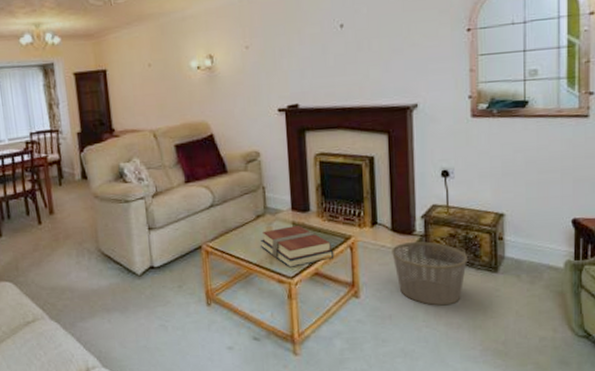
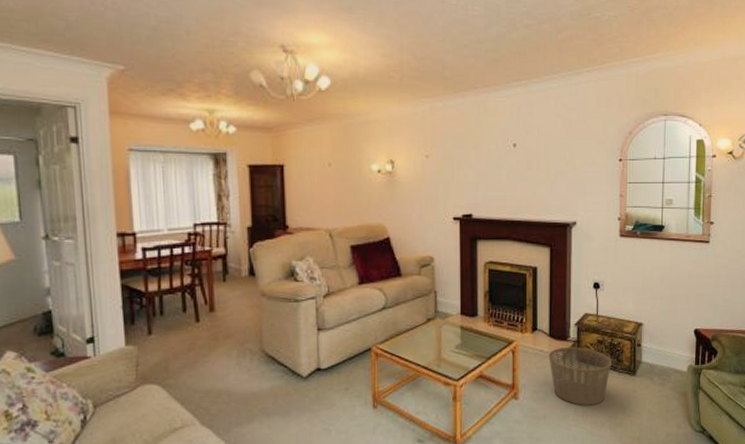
books: present [260,226,335,268] -> none [430,330,498,370]

